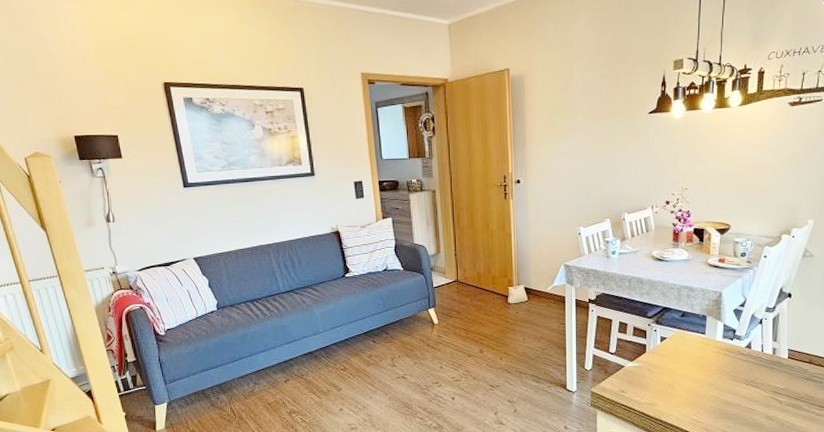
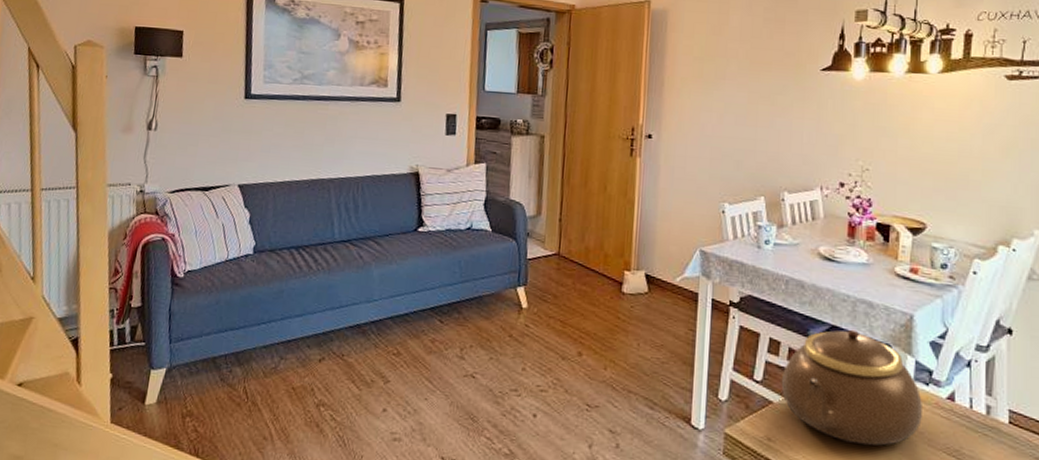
teapot: none [629,308,730,387] -> present [781,329,924,446]

